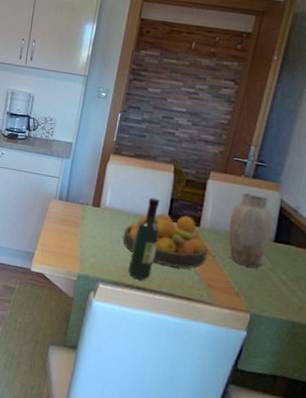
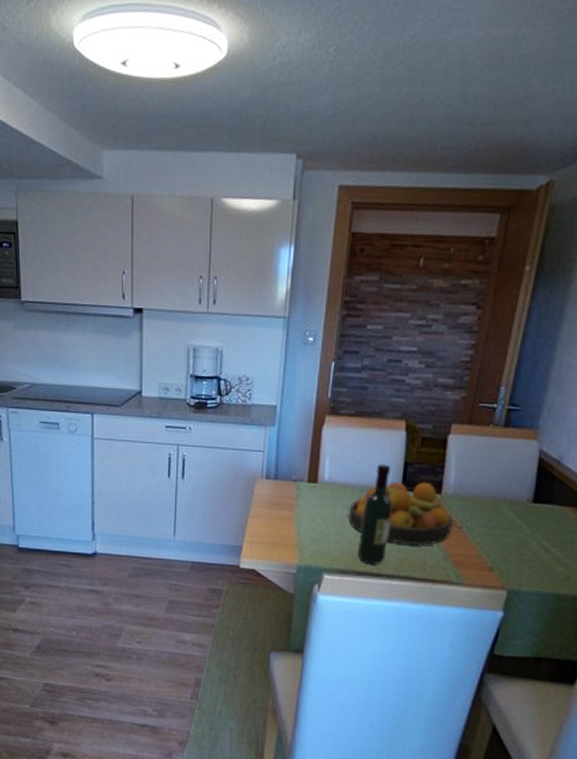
vase: present [229,193,274,269] -> none [477,446,532,537]

